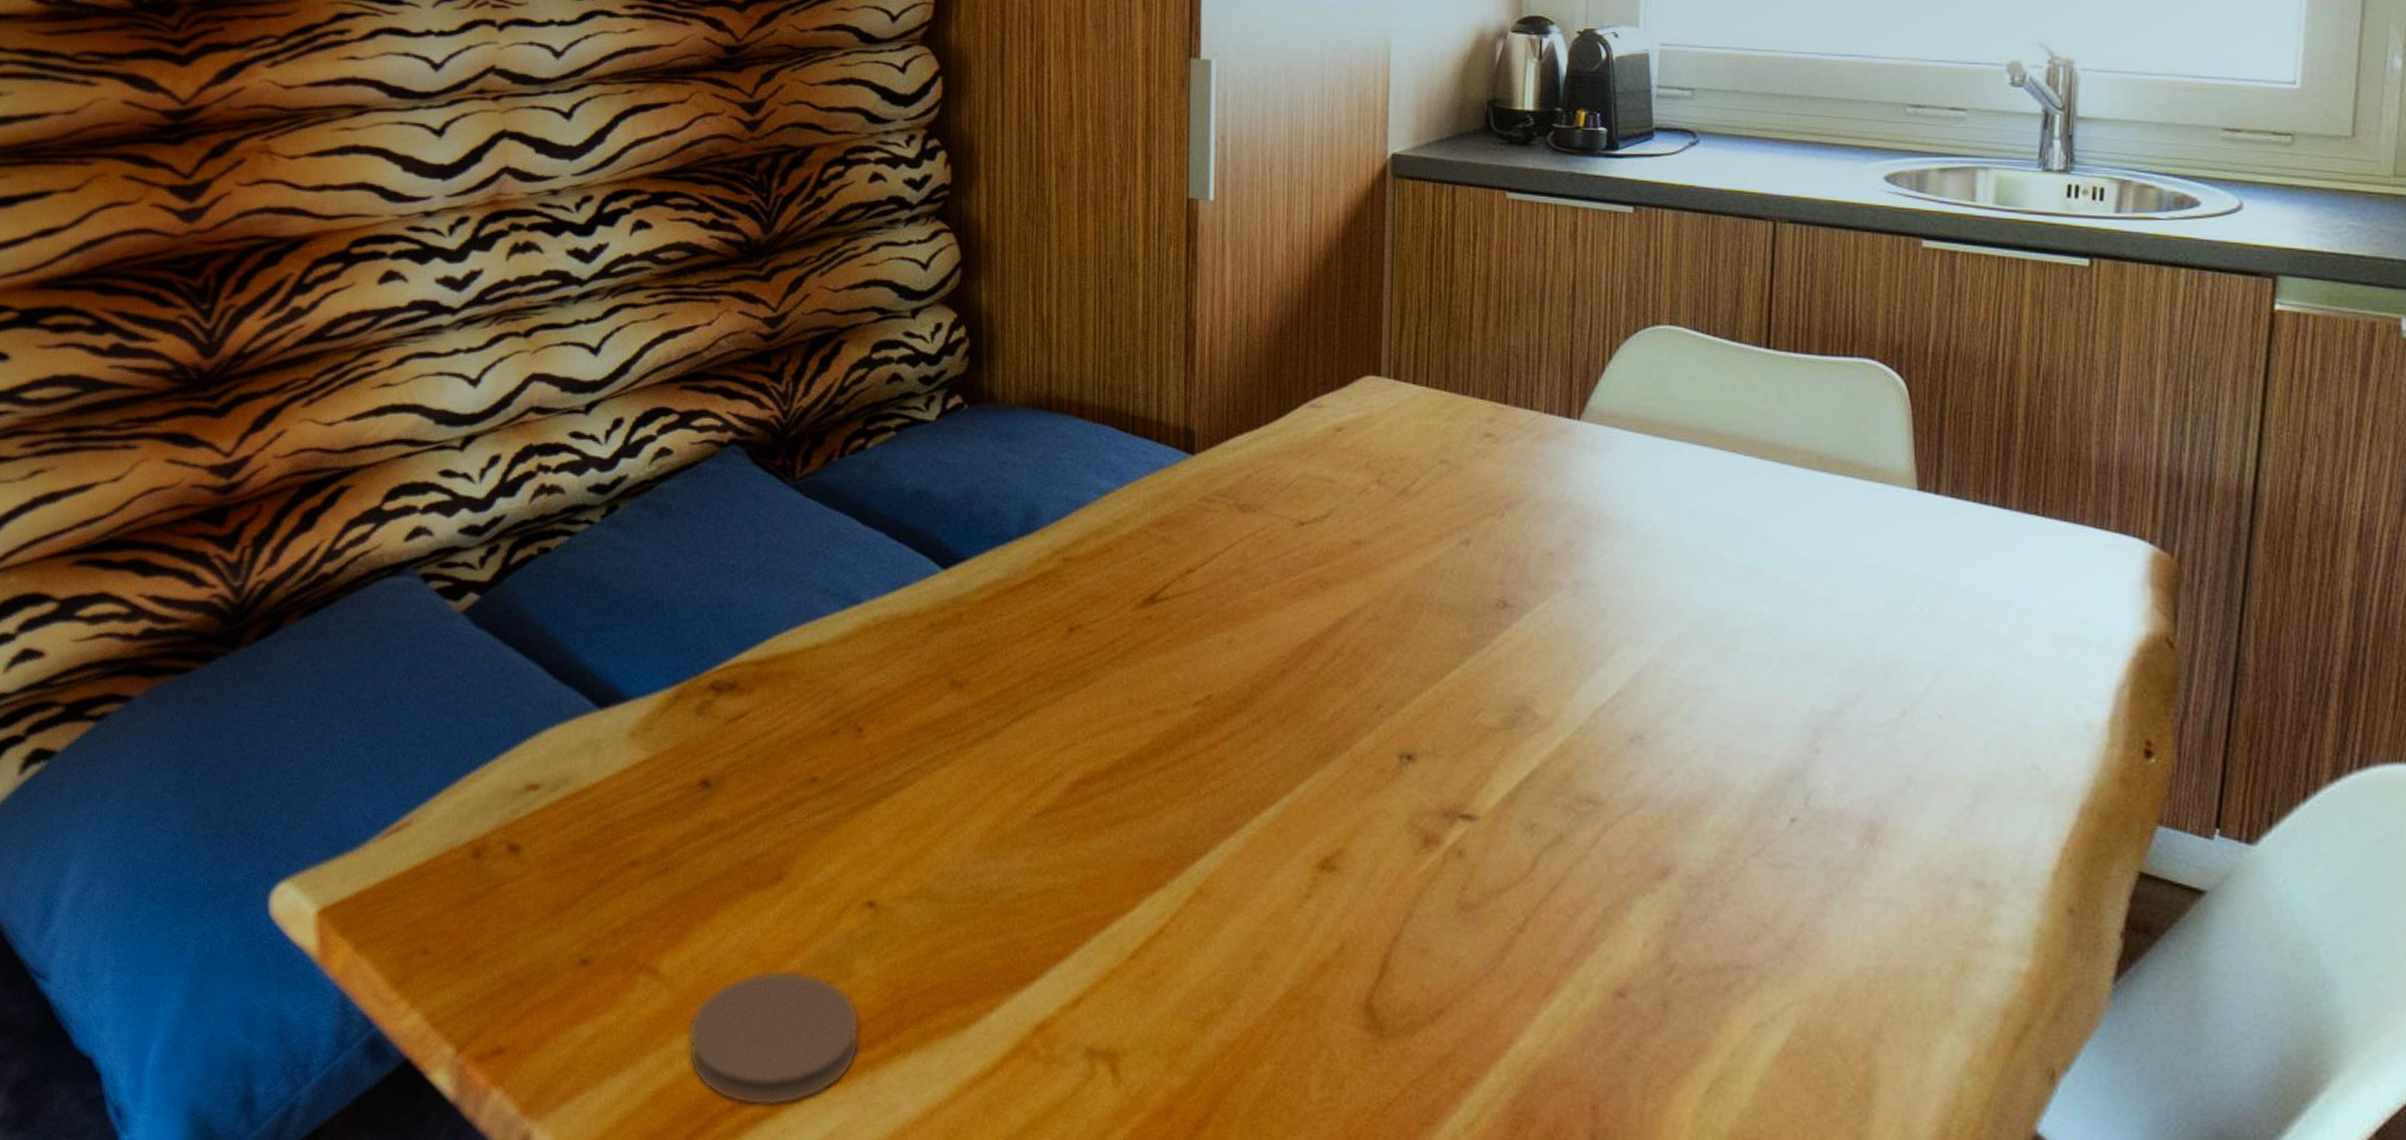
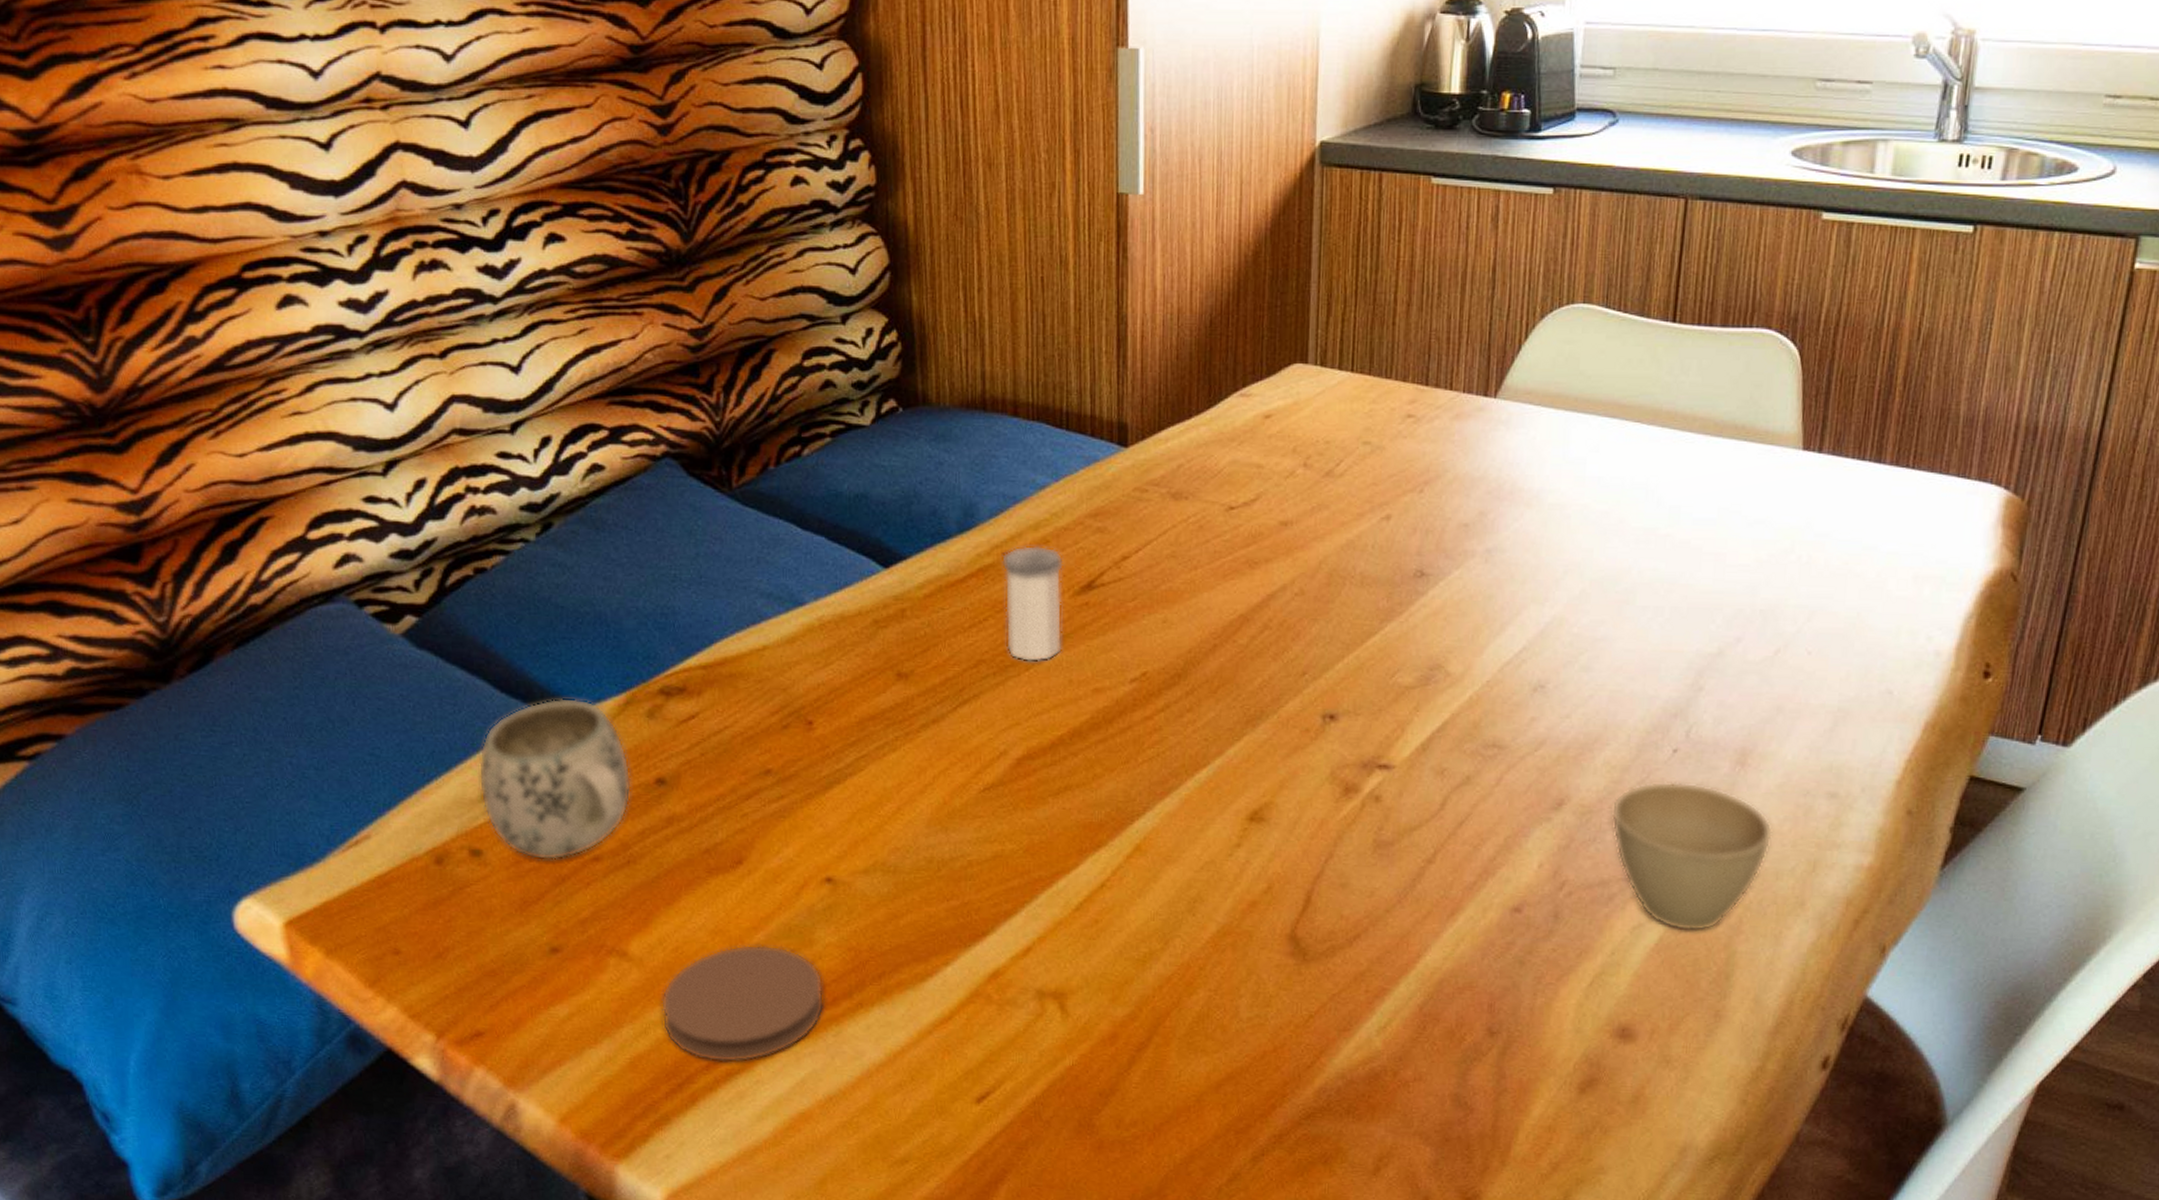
mug: none [523,687,676,863] -> present [478,697,631,861]
salt shaker: none [1062,552,1126,679] -> present [1002,545,1063,663]
cup: none [1723,854,1911,1037] -> present [1611,781,1773,932]

